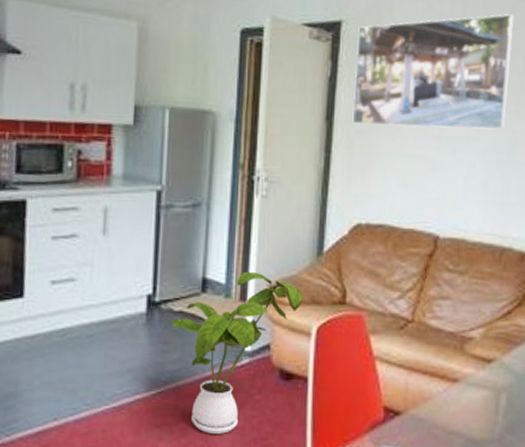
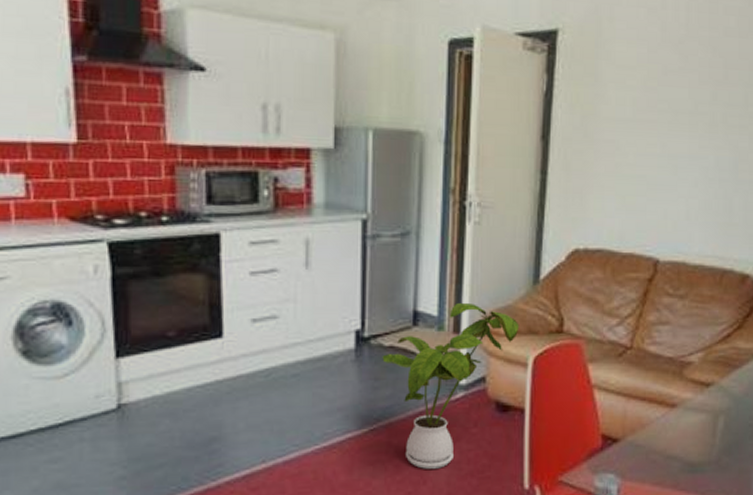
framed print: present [352,14,514,130] -> none [570,20,741,147]

